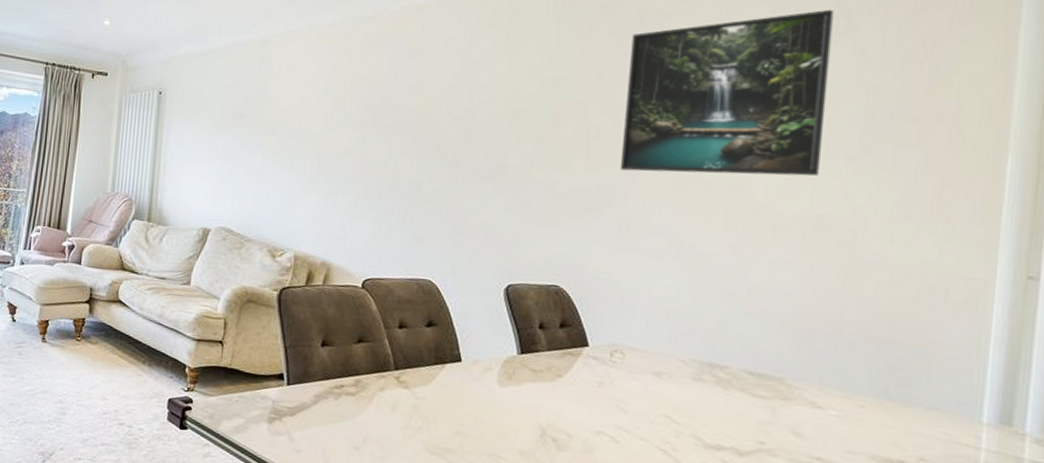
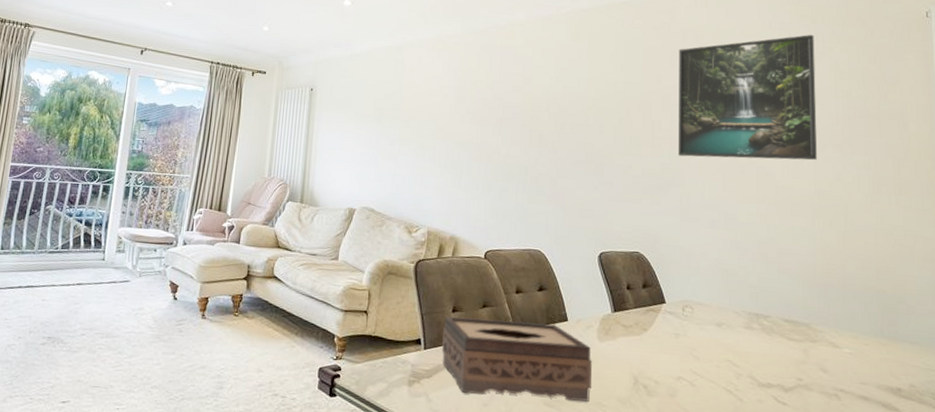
tissue box: none [308,350,490,452] -> present [442,316,593,402]

